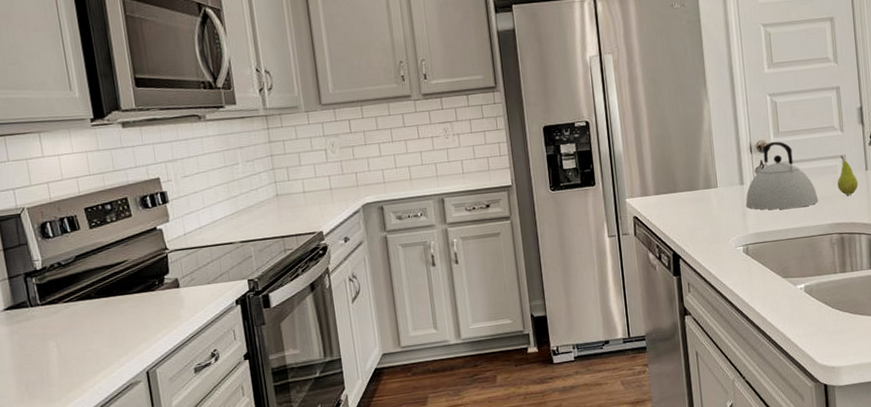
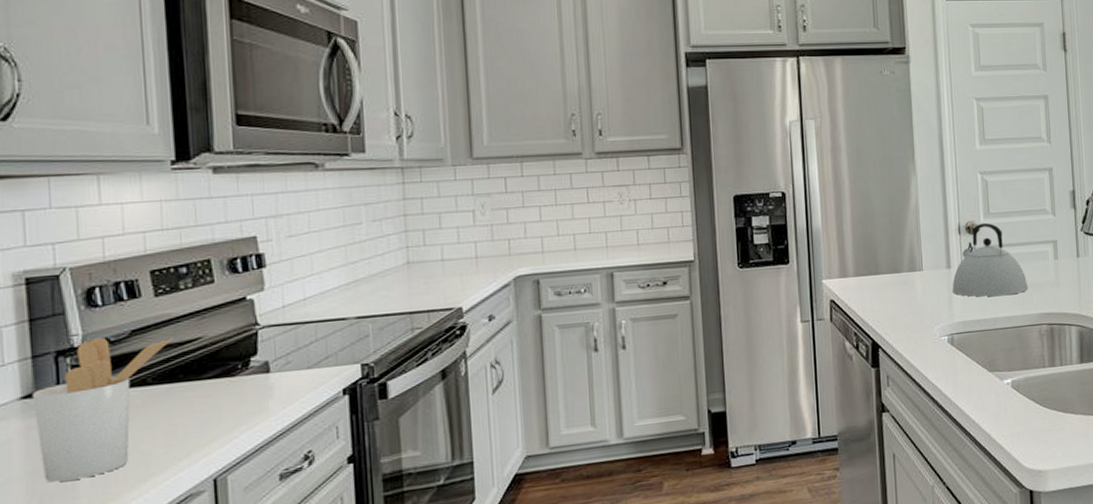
utensil holder: none [11,260,107,374] -> present [32,337,174,482]
fruit: present [837,155,858,195] -> none [1048,240,1069,283]

